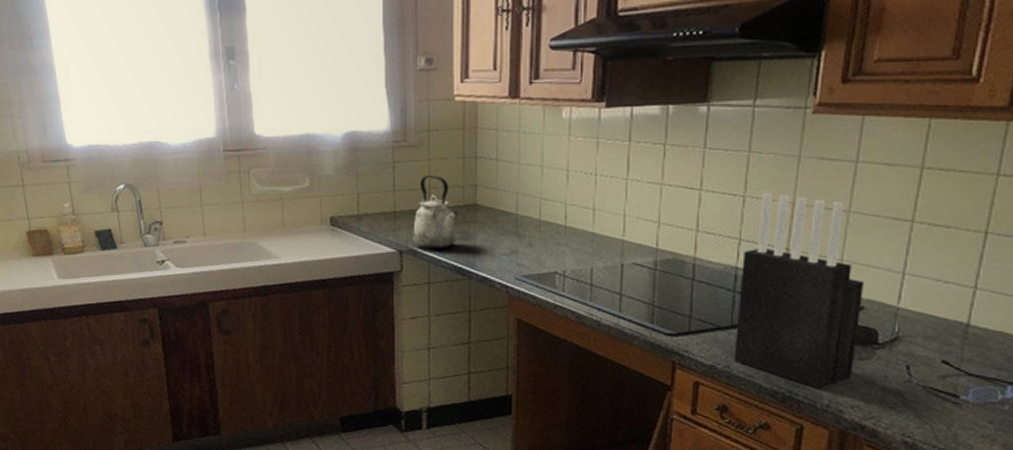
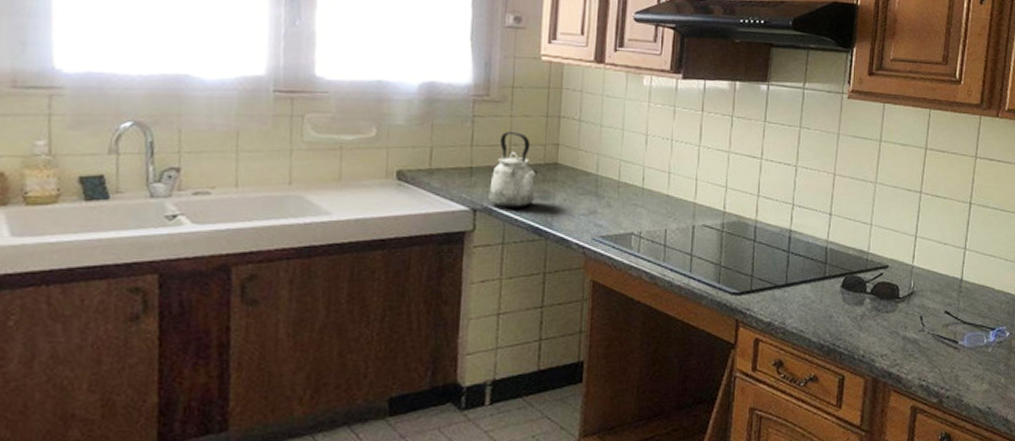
knife block: present [733,192,864,389] -> none [788,163,888,341]

